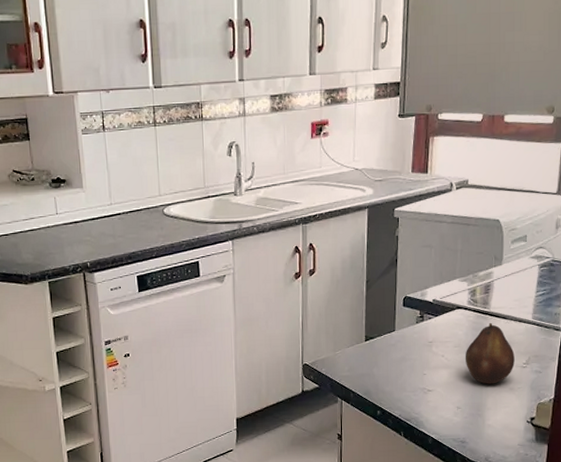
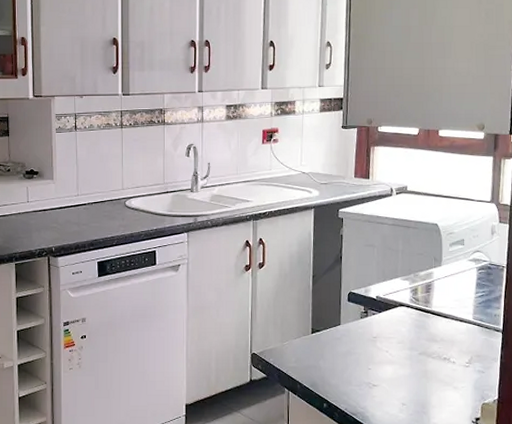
fruit: present [465,323,515,384] -> none [408,322,457,382]

